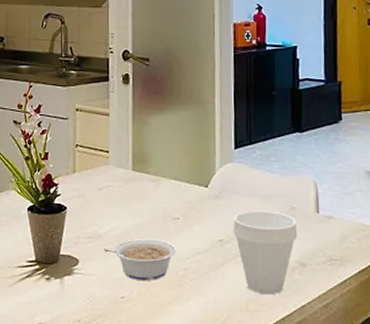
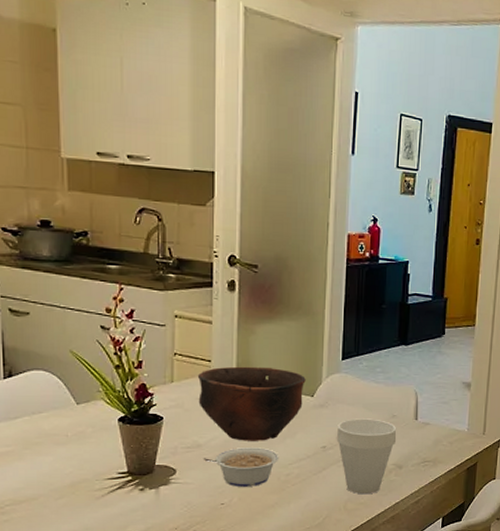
bowl: none [98,157,199,233] -> present [198,366,306,441]

